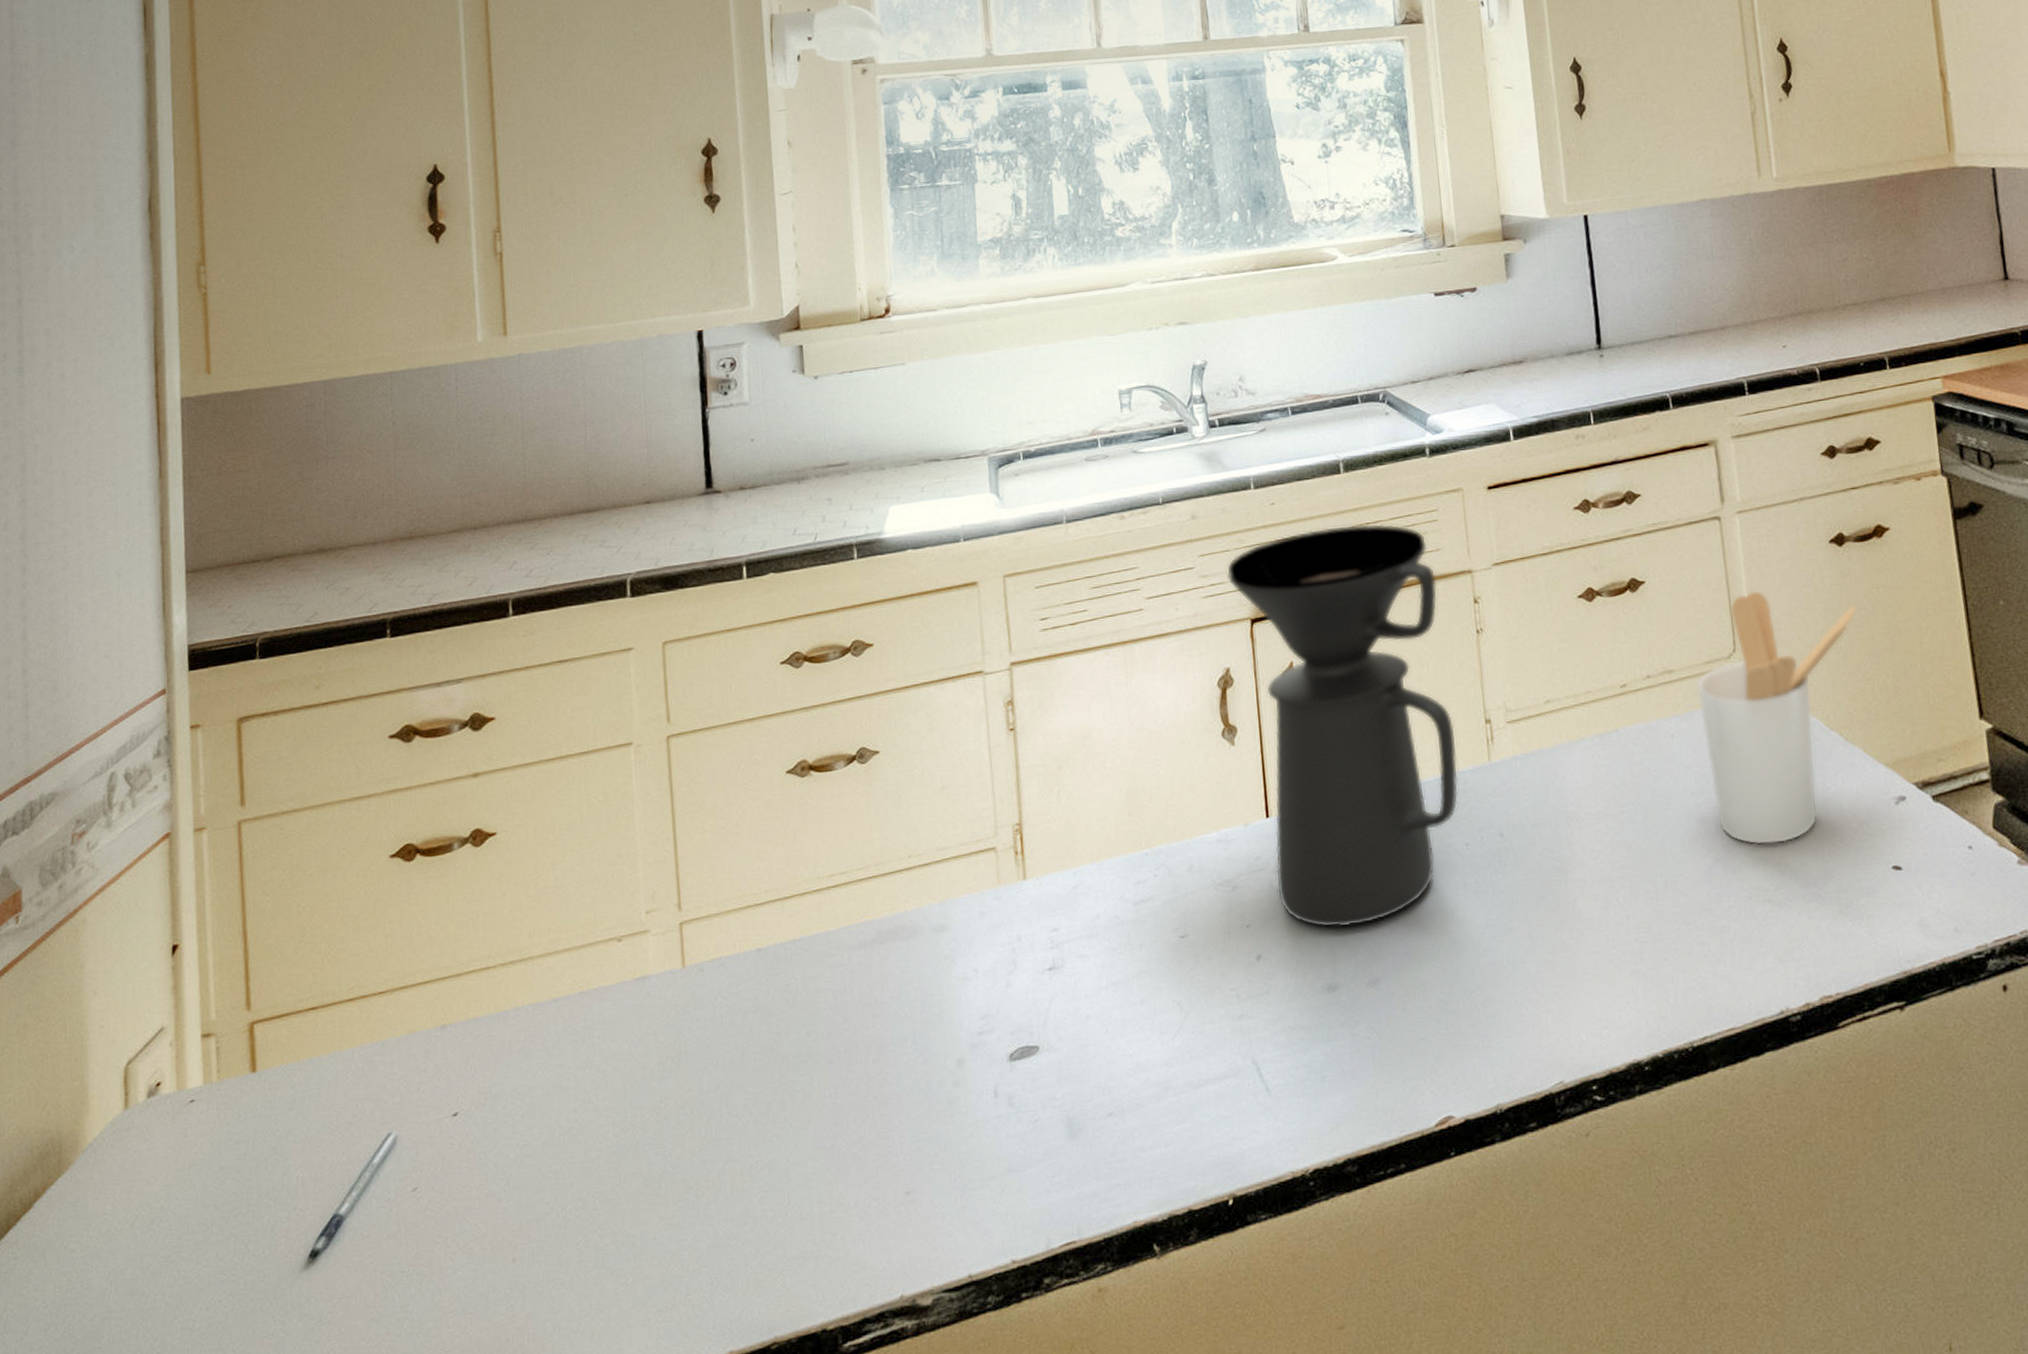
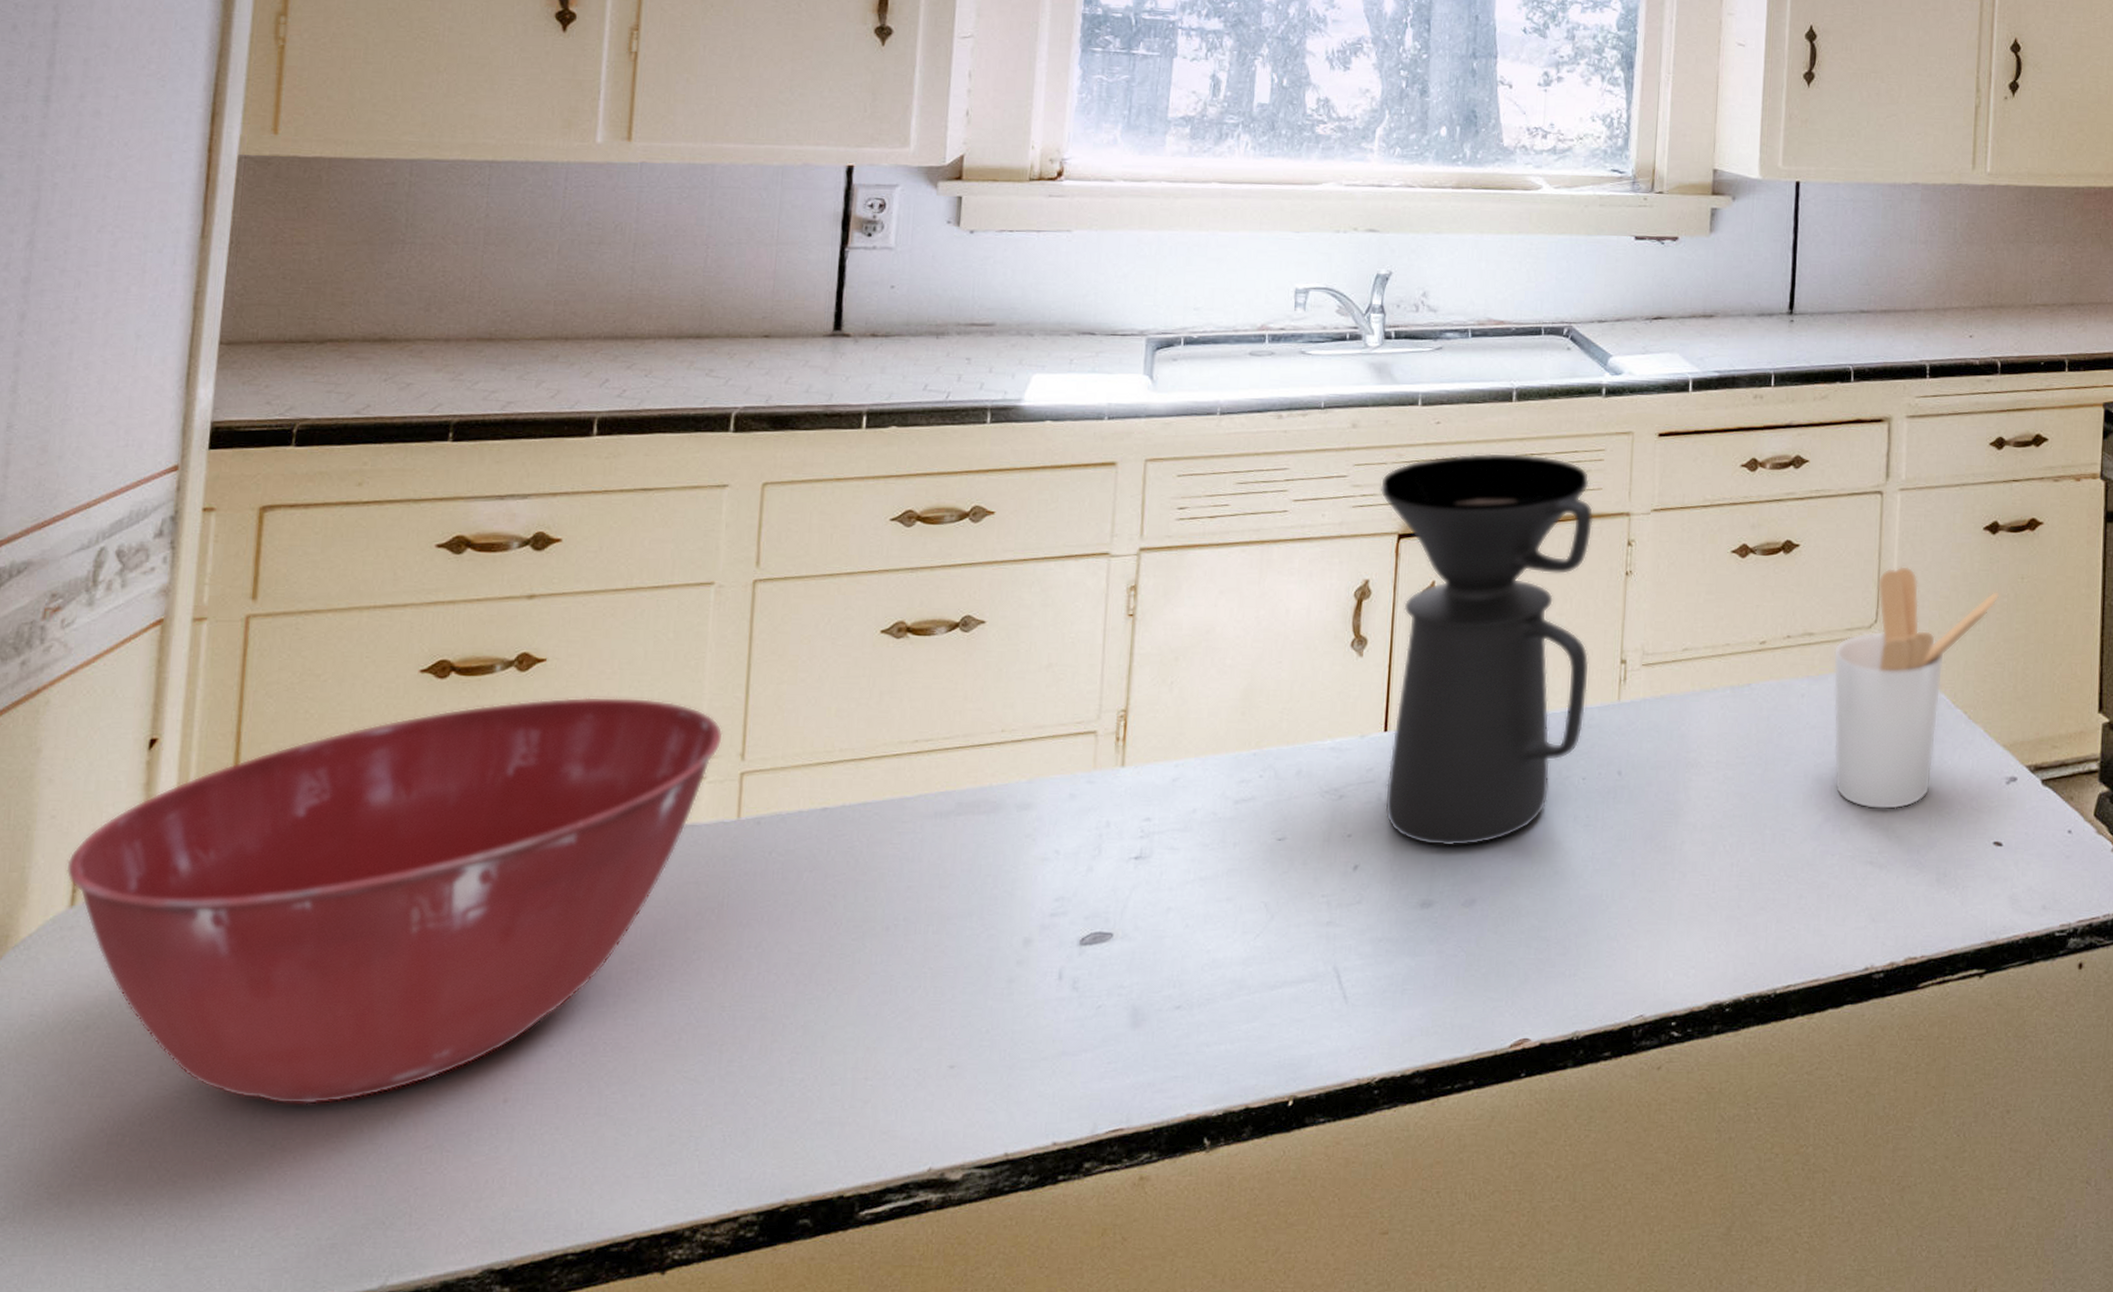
mixing bowl: none [117,860,660,1280] -> present [66,696,723,1105]

